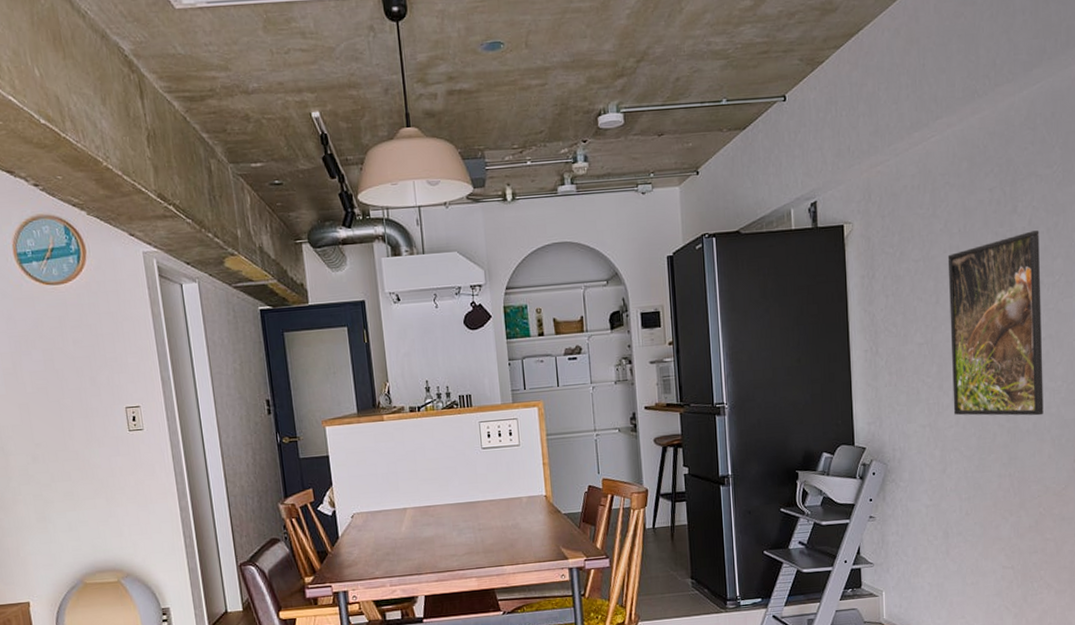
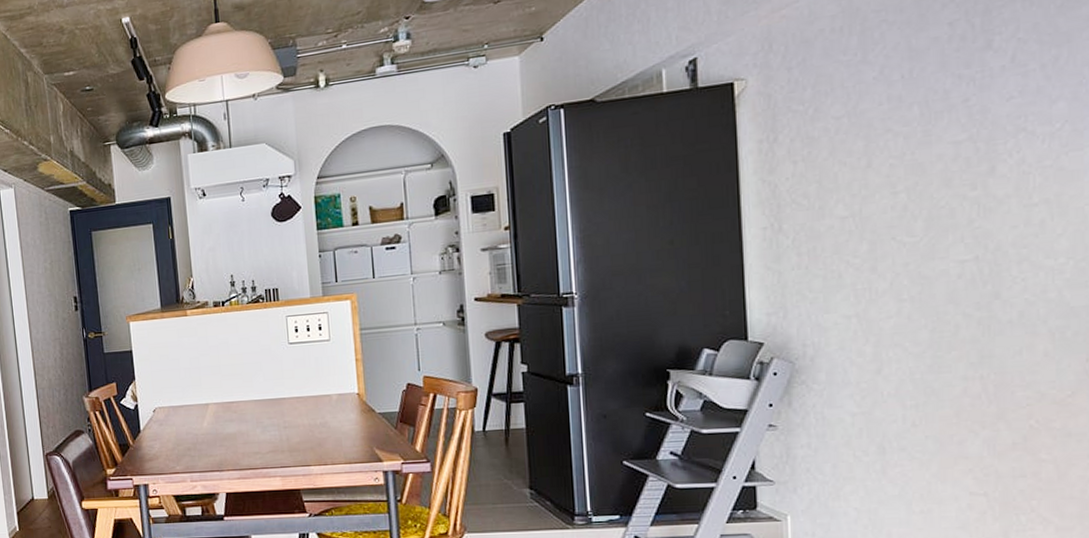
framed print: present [947,230,1044,416] -> none [884,68,1036,303]

